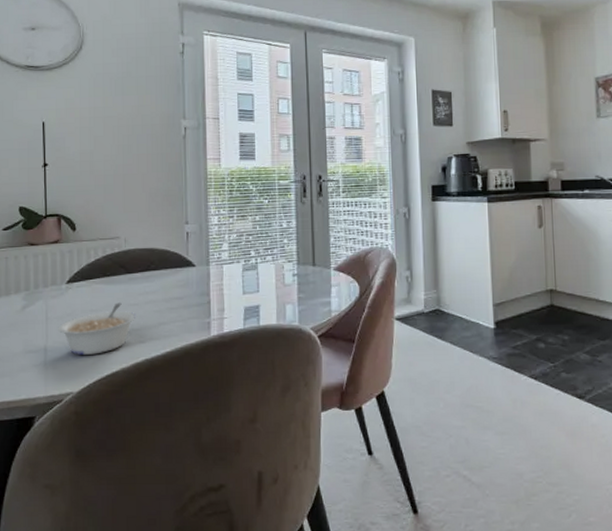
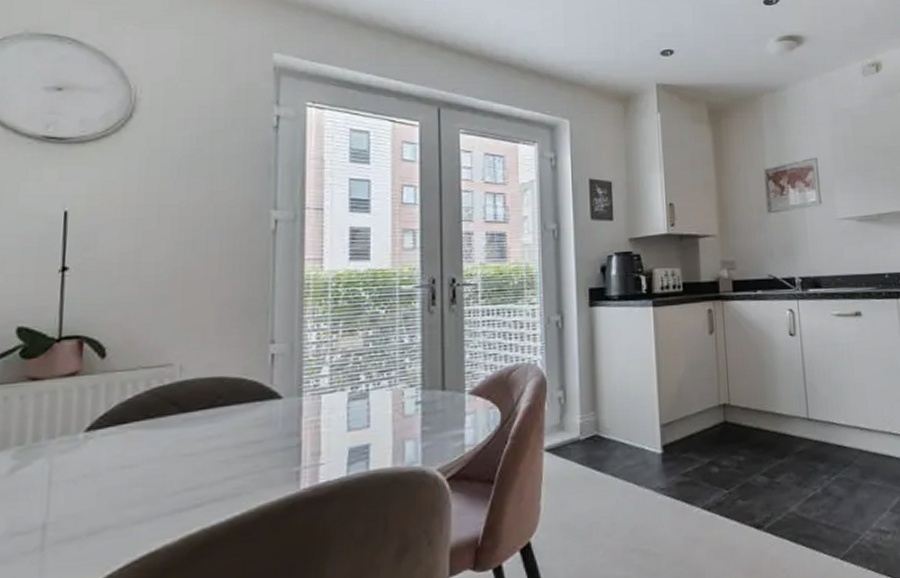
legume: present [58,302,136,355] -> none [67,453,192,532]

